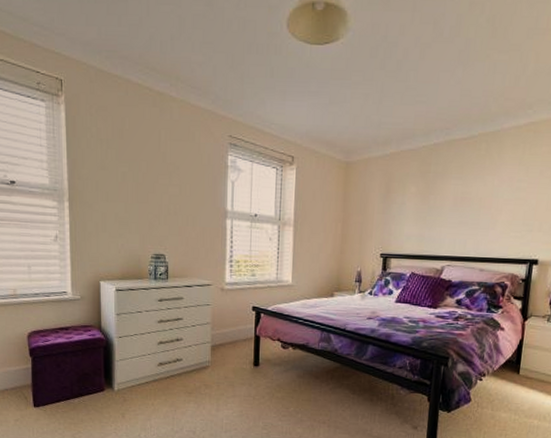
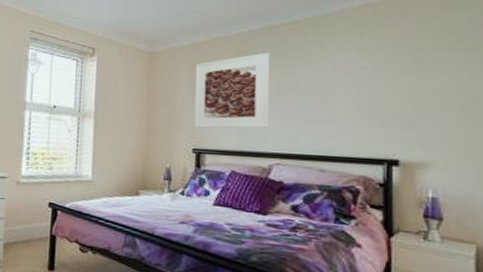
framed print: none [382,165,449,236] -> present [193,52,270,129]

